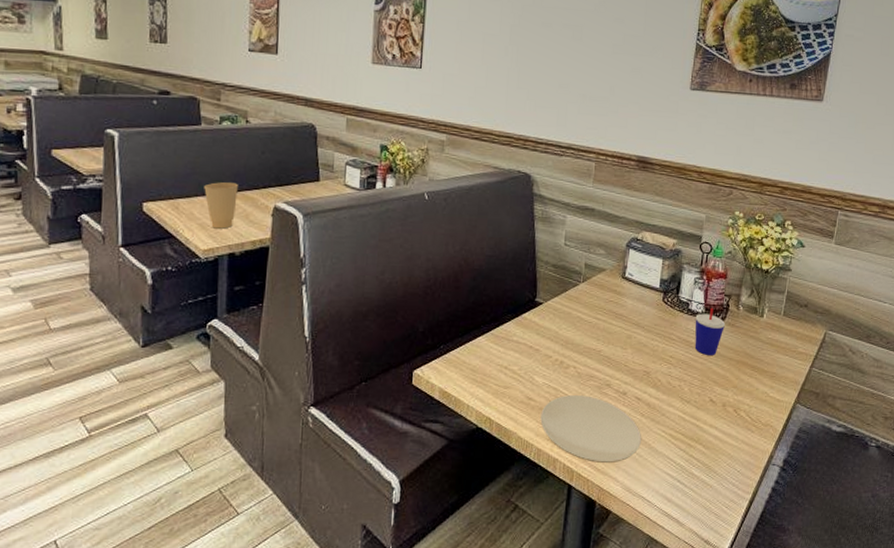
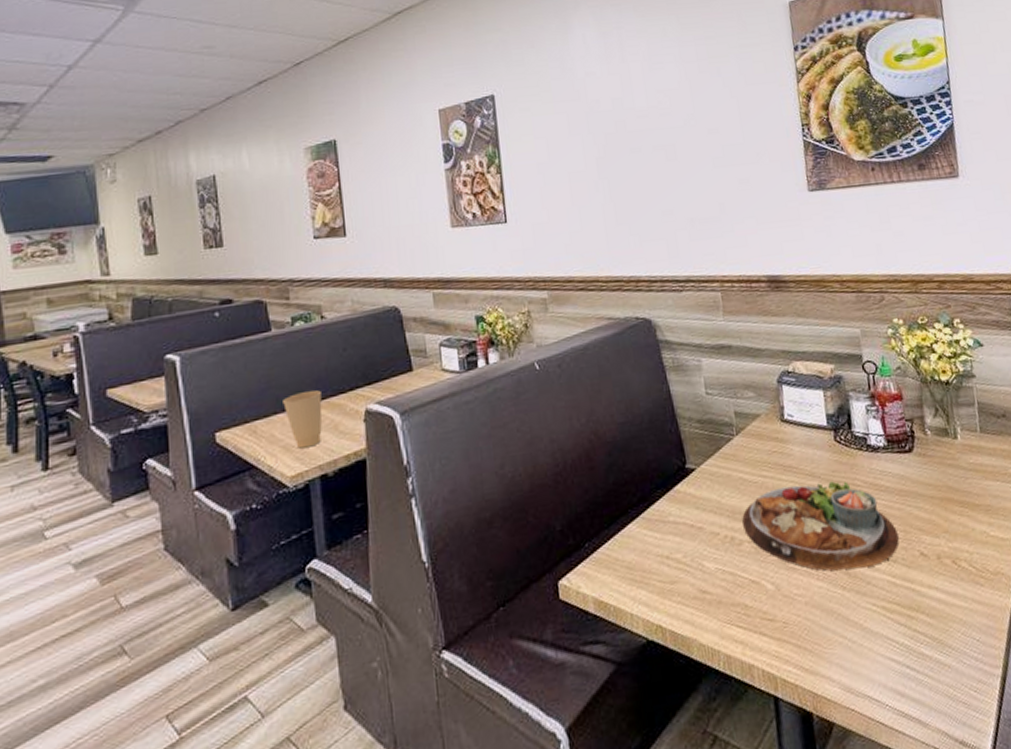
plate: present [540,395,641,464] -> none [720,575,851,661]
food platter: none [572,330,696,403] -> present [742,481,899,571]
beverage cup: present [694,307,725,356] -> none [877,437,916,499]

